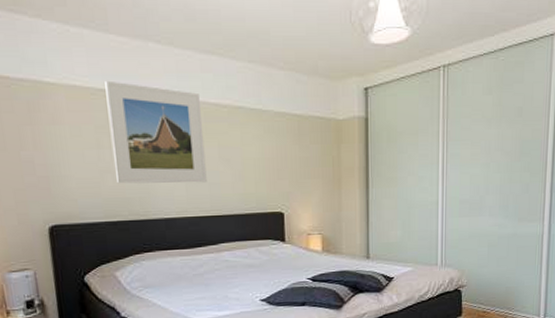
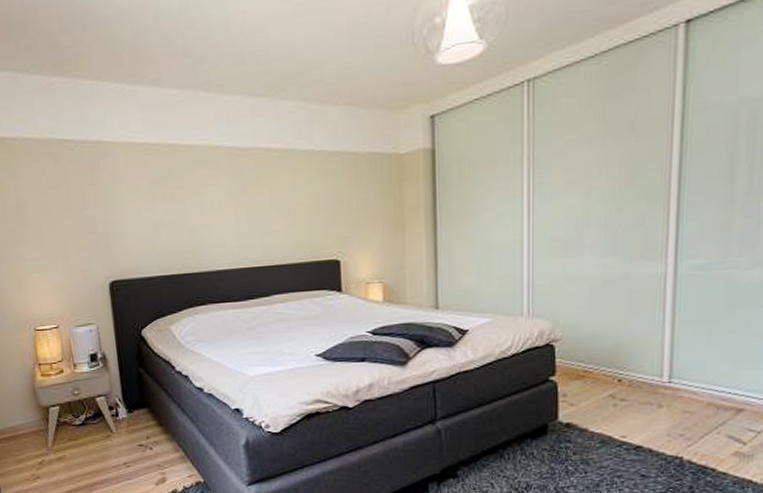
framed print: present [105,80,207,184] -> none [158,134,259,238]

